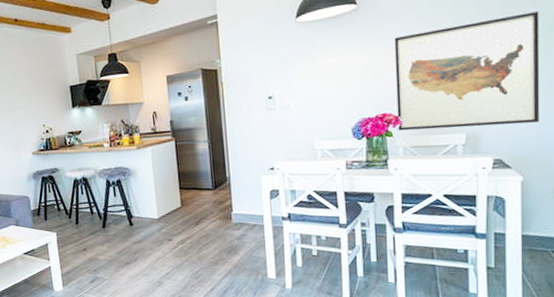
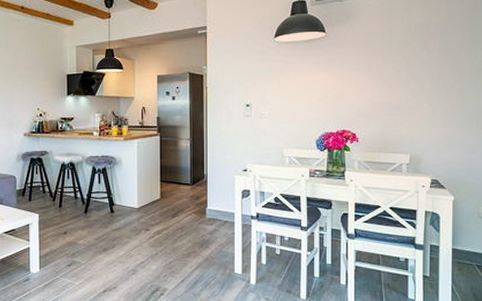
wall art: present [394,11,540,131] -> none [355,57,470,151]

